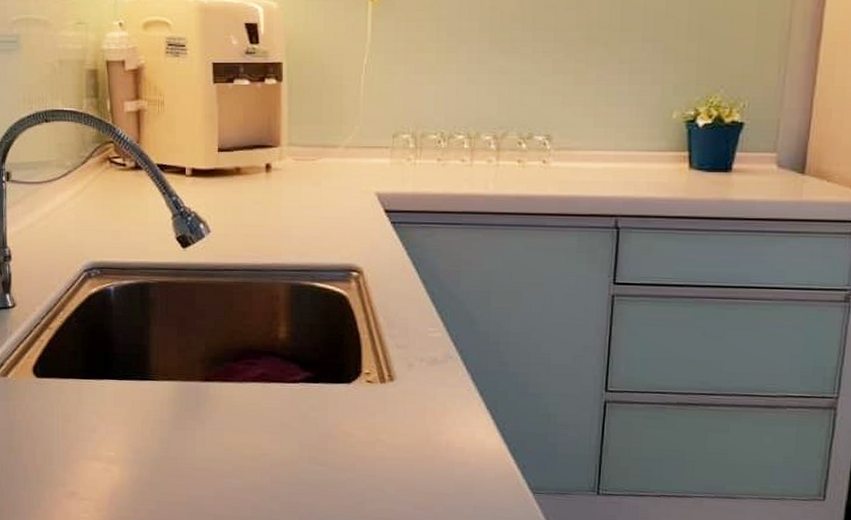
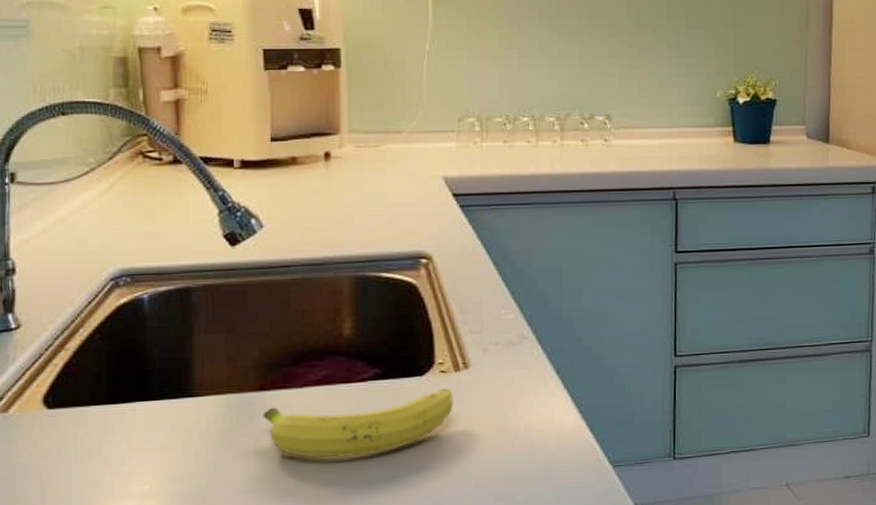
fruit: none [207,397,378,451] -> present [263,388,453,458]

